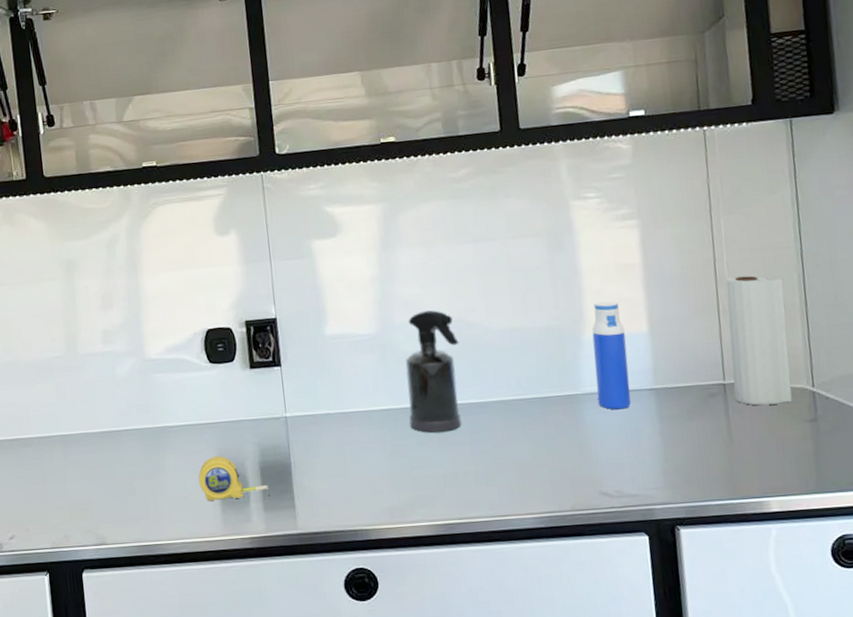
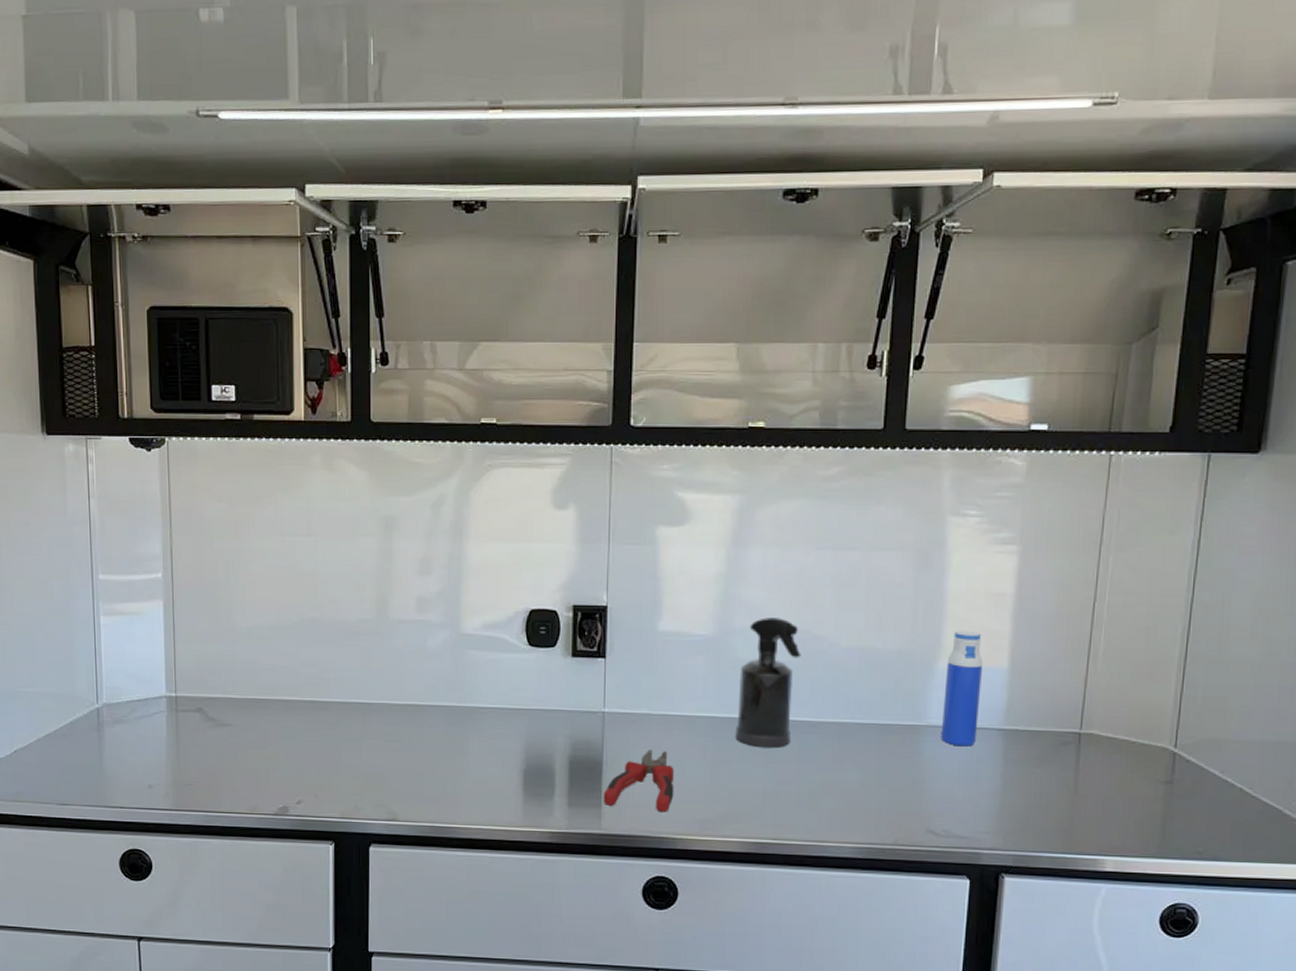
tape measure: present [198,455,270,501] -> none [503,743,576,793]
pliers: none [295,447,361,506] -> present [603,749,675,813]
paper towel roll: present [725,275,793,406] -> none [1088,621,1166,761]

